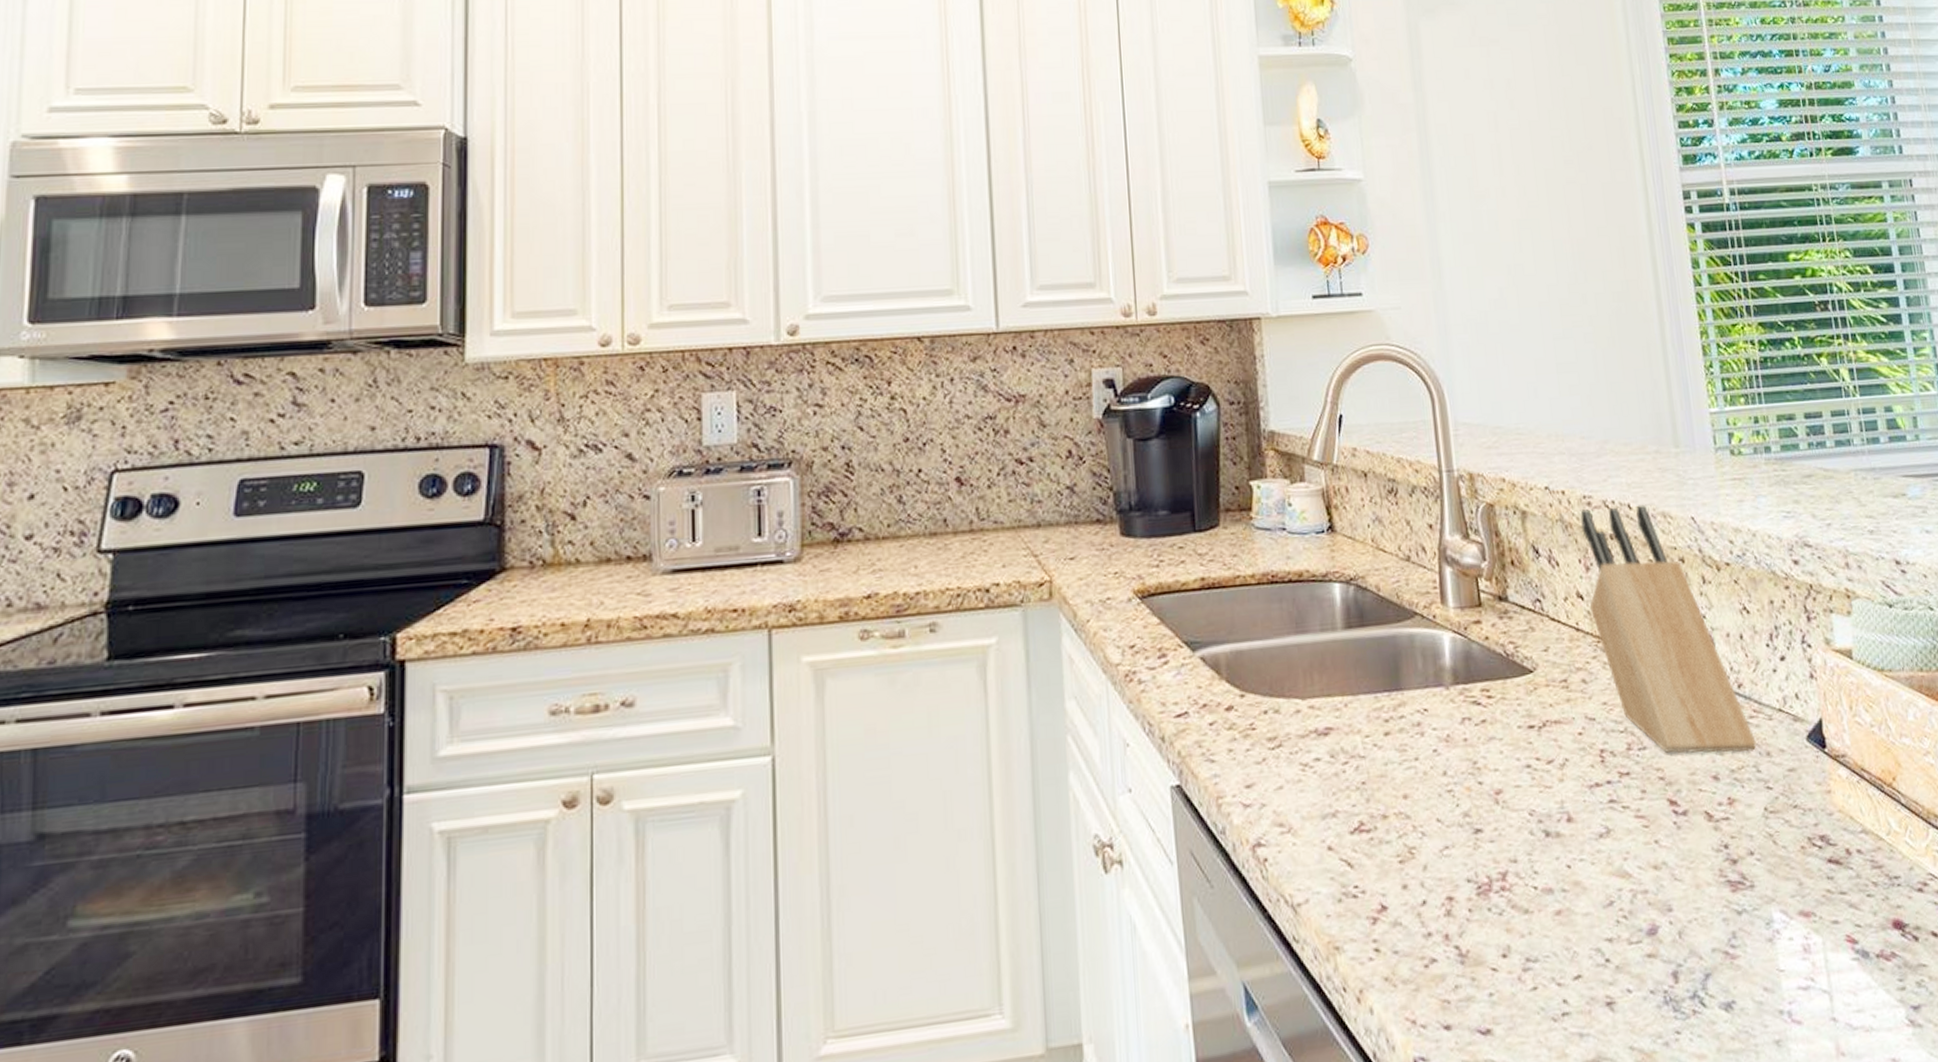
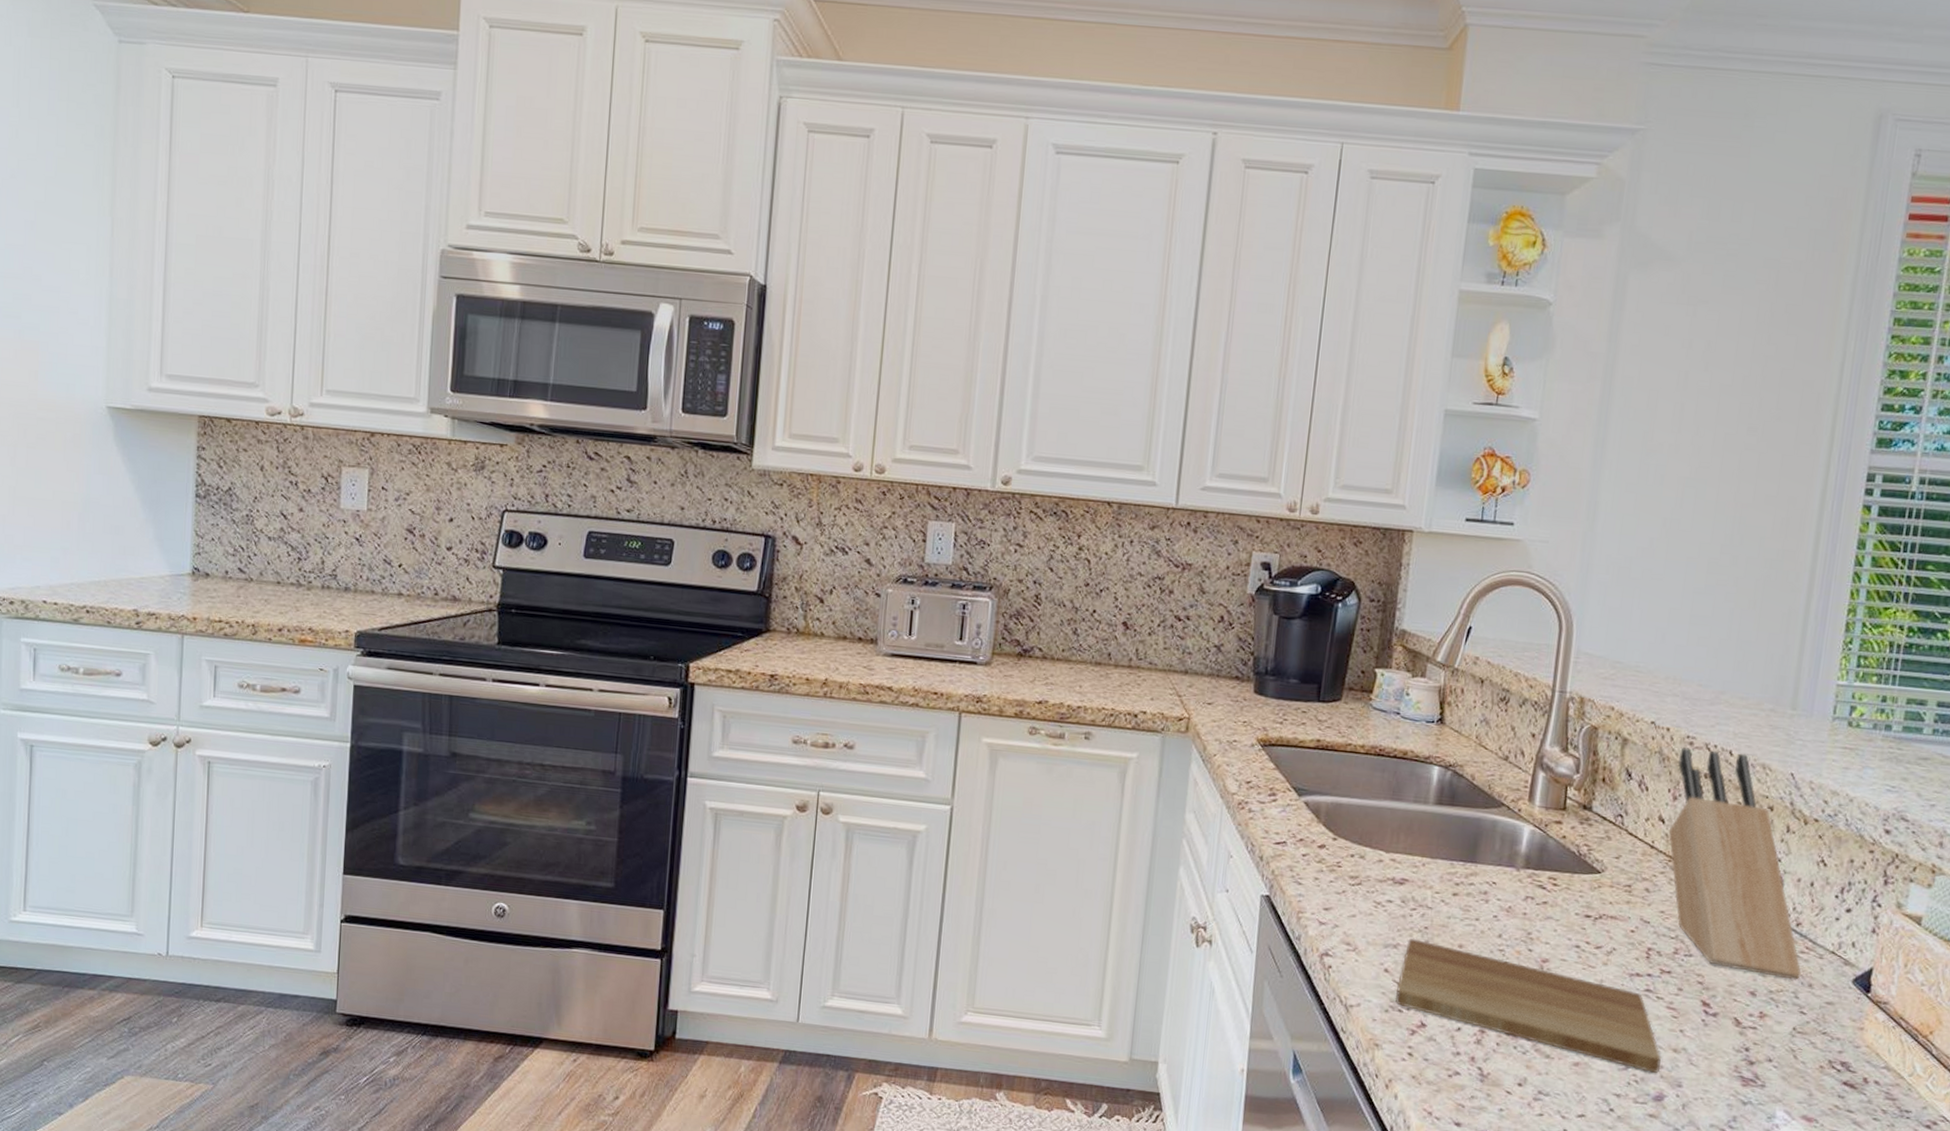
cutting board: none [1345,799,1646,902] -> present [1395,938,1662,1074]

